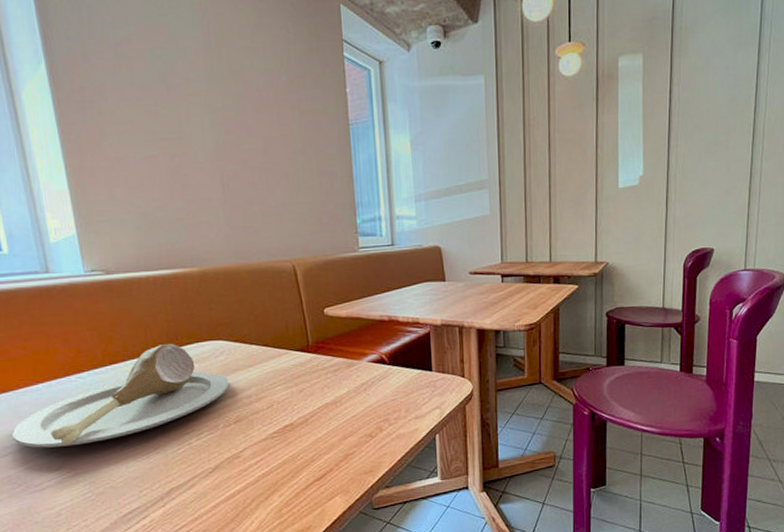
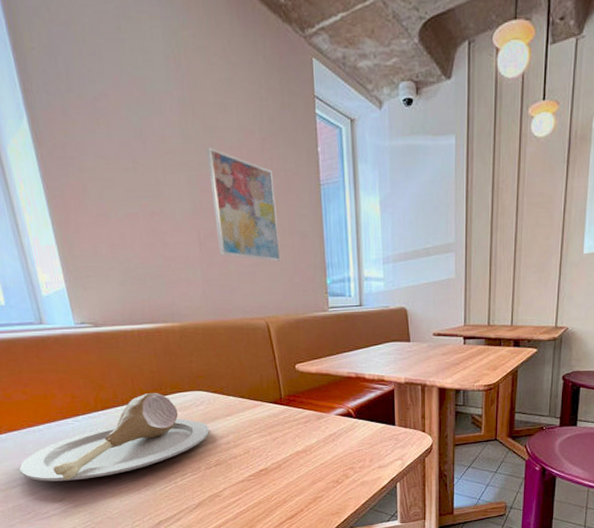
wall art: none [232,90,308,202] -> present [207,147,281,261]

